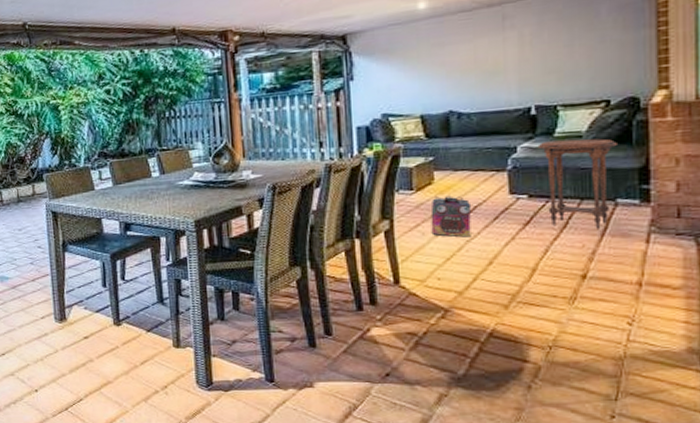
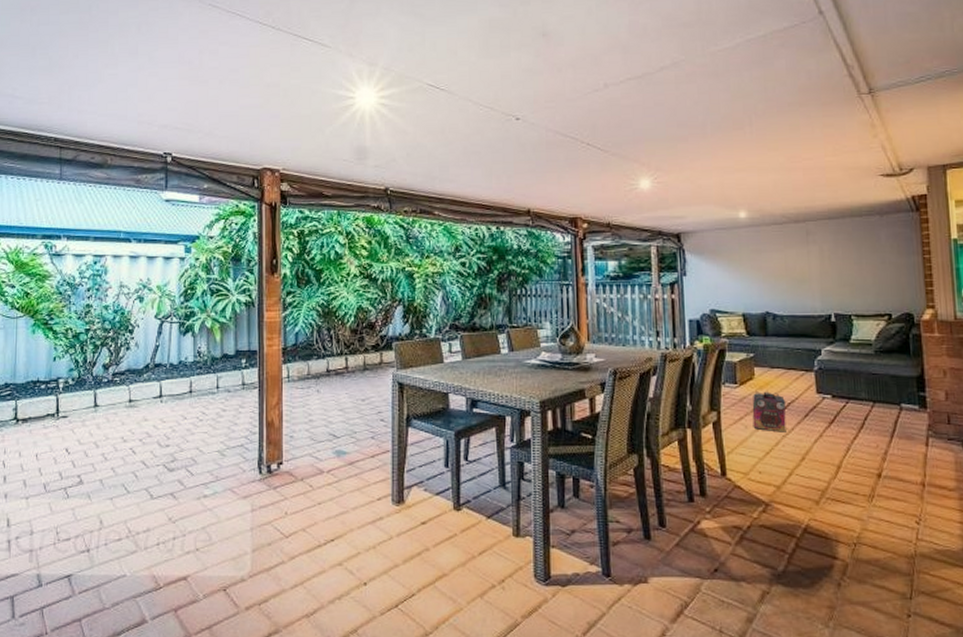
side table: present [537,138,617,229] -> none [837,346,899,431]

